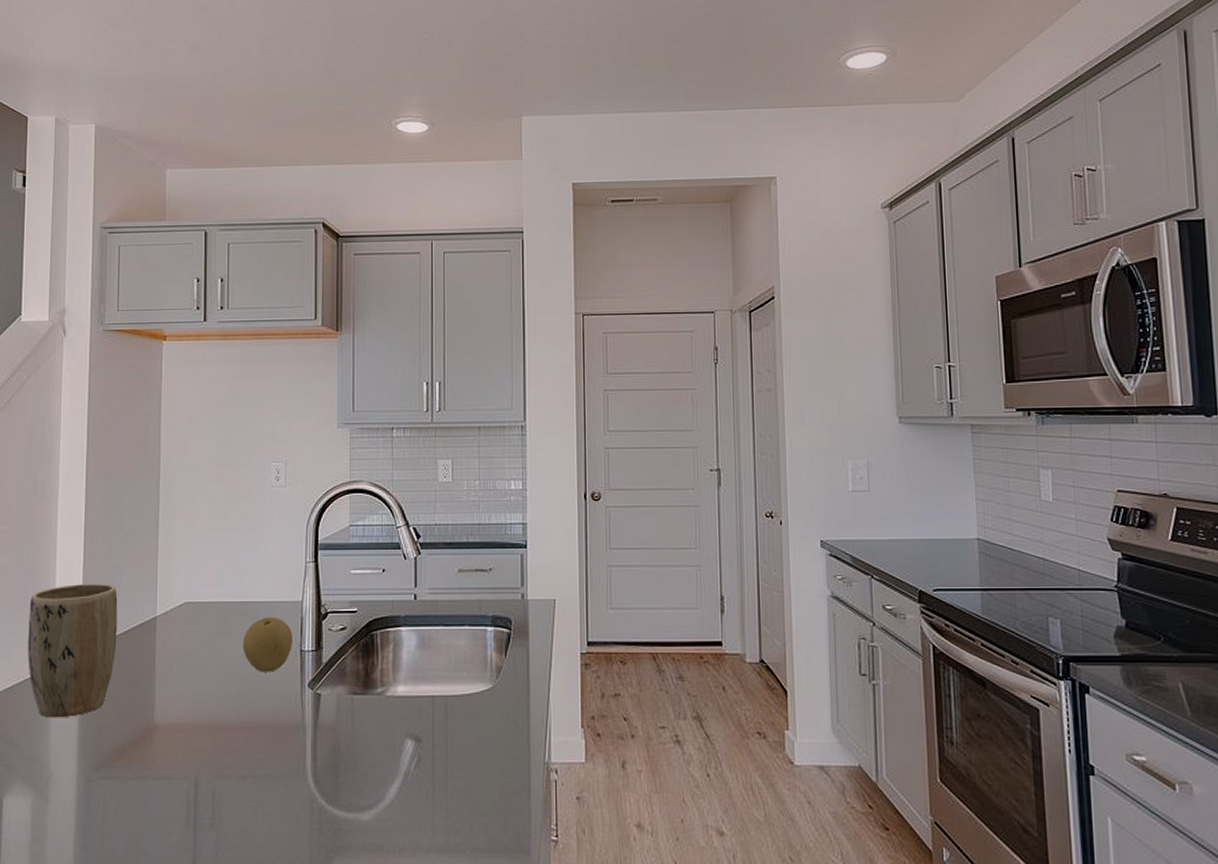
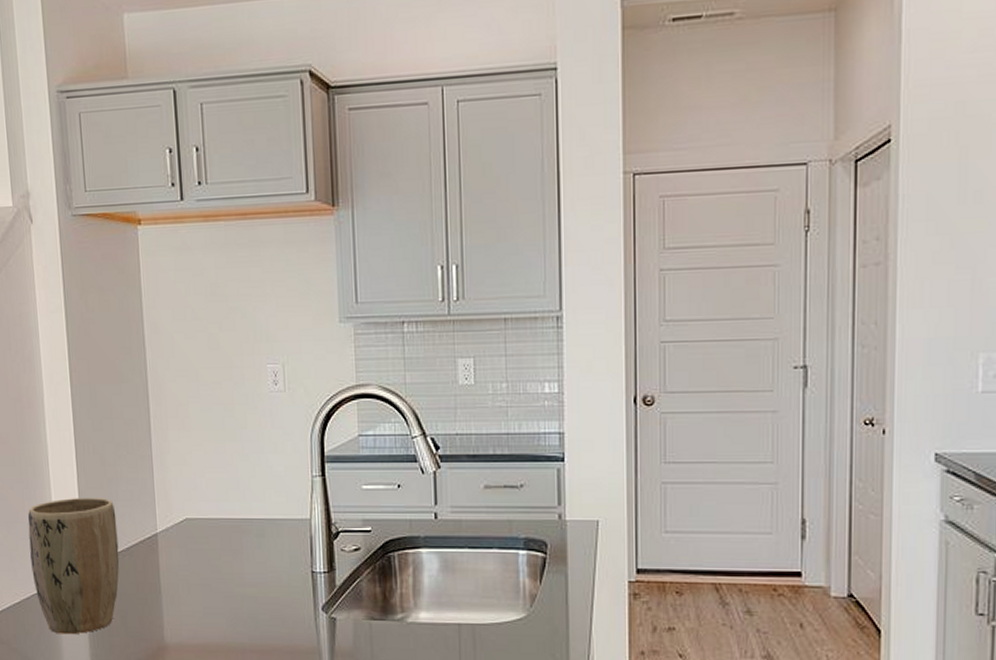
fruit: present [243,617,292,672] -> none [249,535,303,594]

